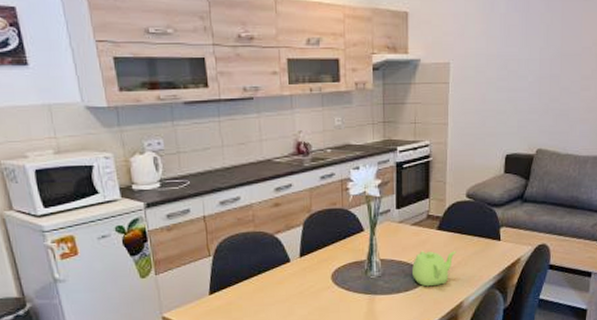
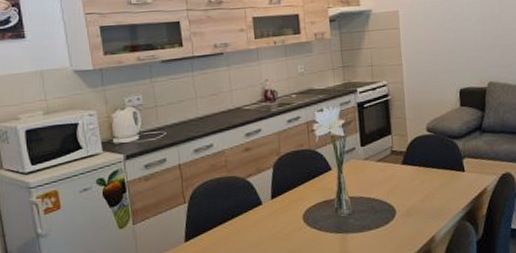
teapot: present [412,251,457,287] -> none [381,184,423,222]

